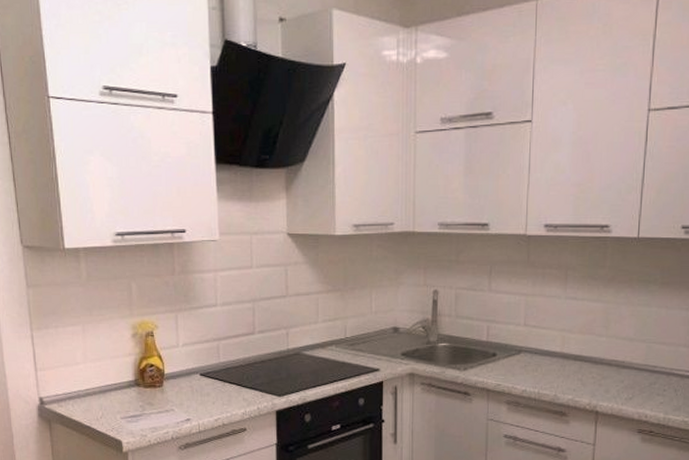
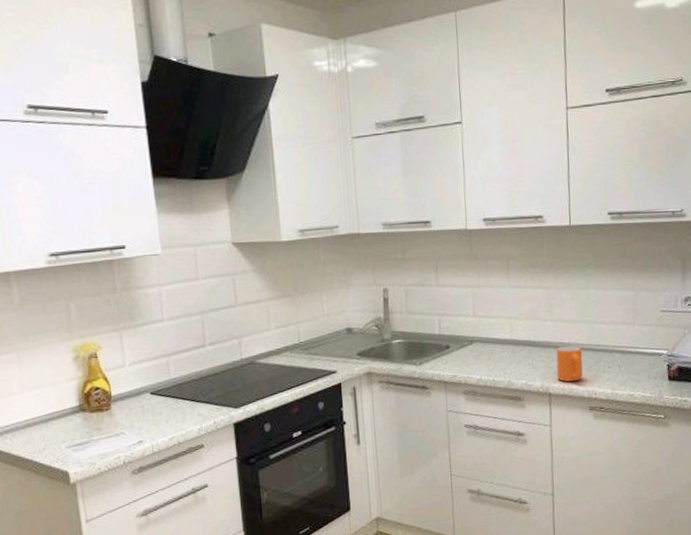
mug: none [607,364,637,401] -> present [556,346,583,382]

